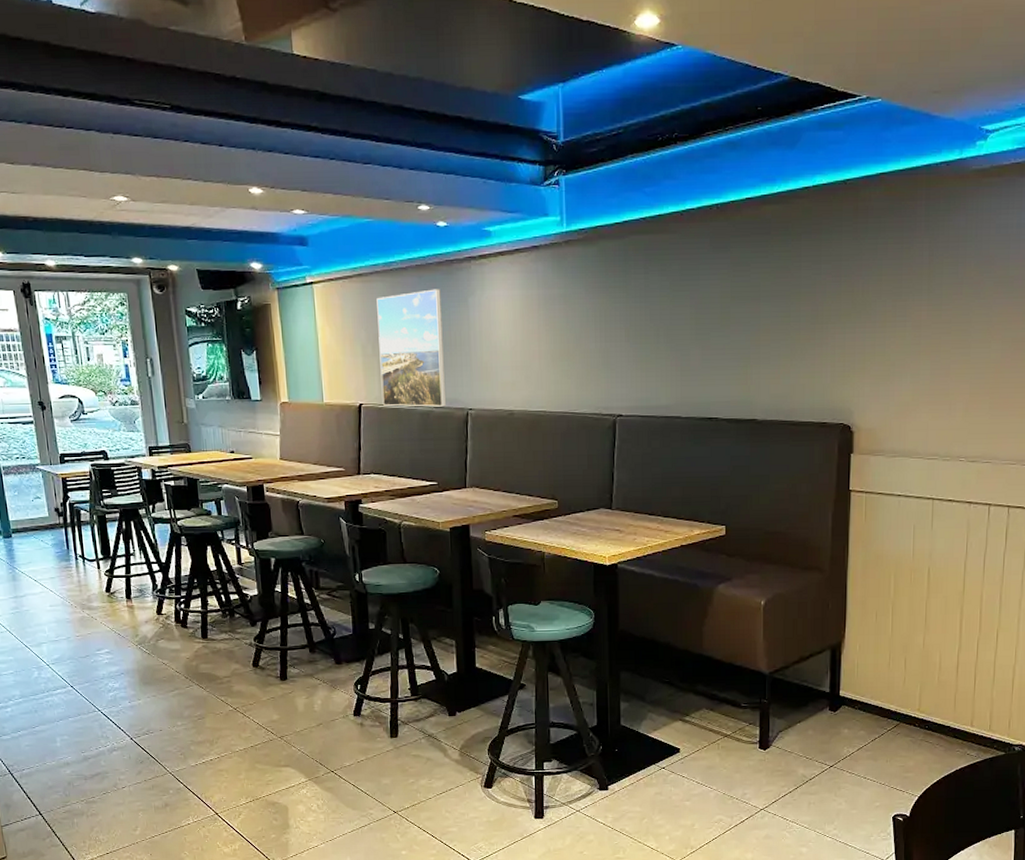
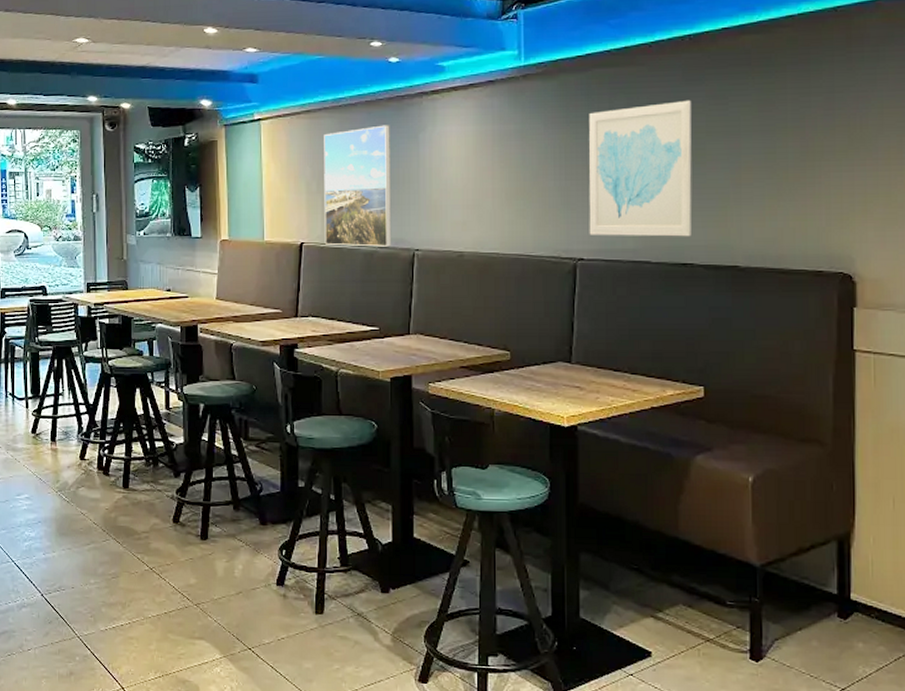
wall art: none [626,266,718,394] -> present [588,99,693,237]

